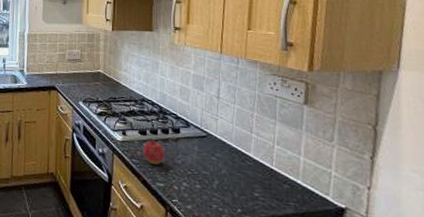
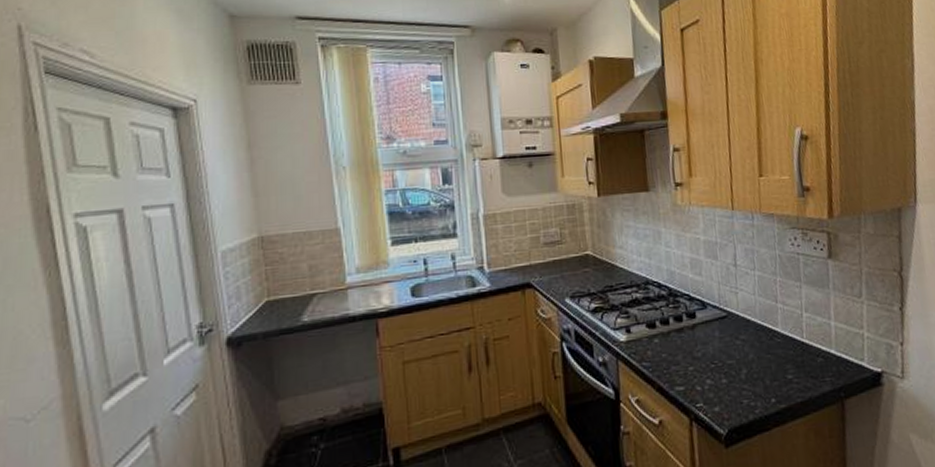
apple: present [143,138,165,164] -> none [653,330,682,364]

